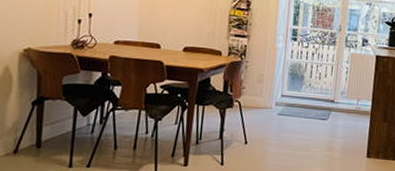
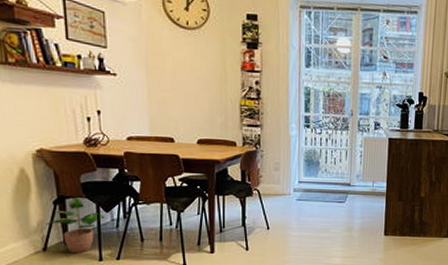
potted plant: none [21,99,81,158] -> present [45,197,105,254]

